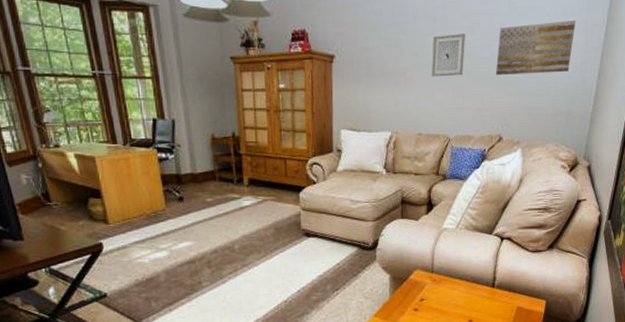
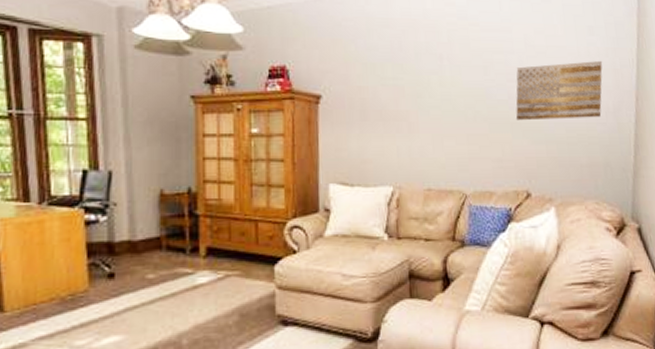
wall art: present [431,34,466,77] -> none [439,73,478,122]

